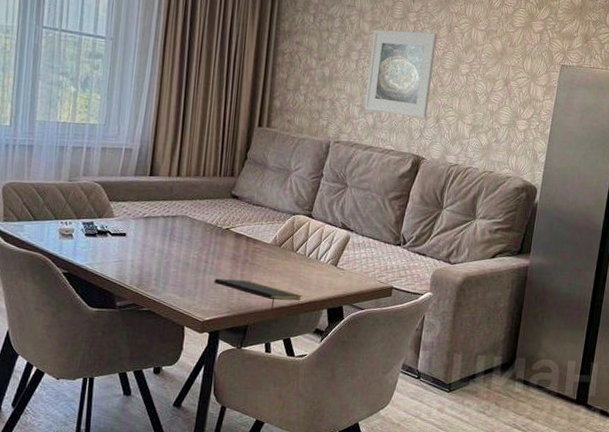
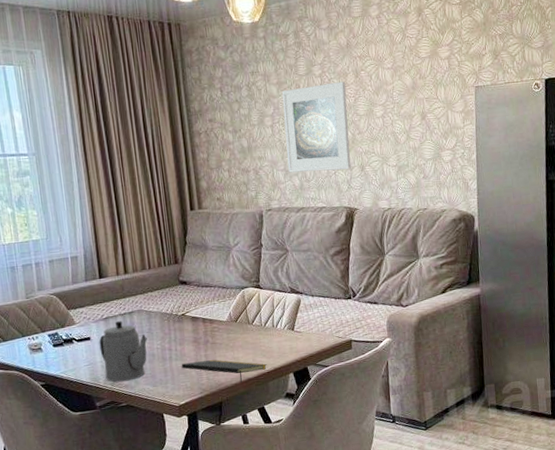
teapot: none [132,222,185,286] -> present [99,321,147,382]

